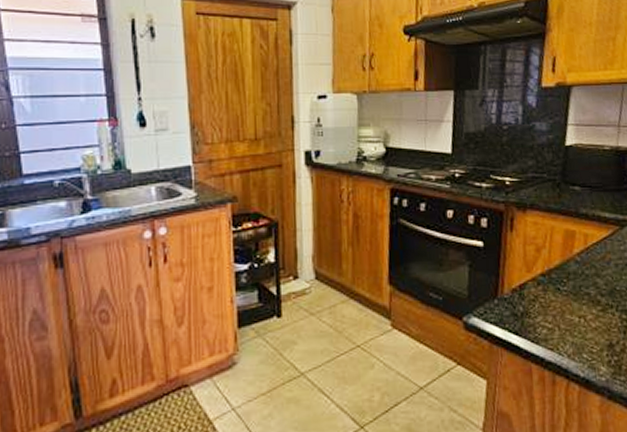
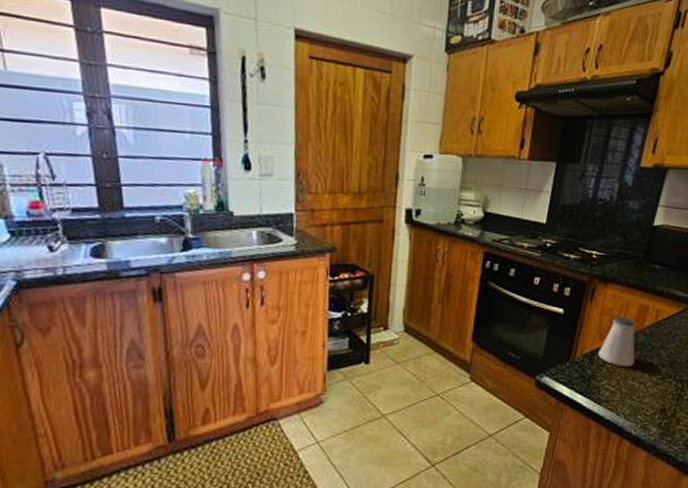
saltshaker: none [527,245,569,301] -> present [597,316,636,368]

